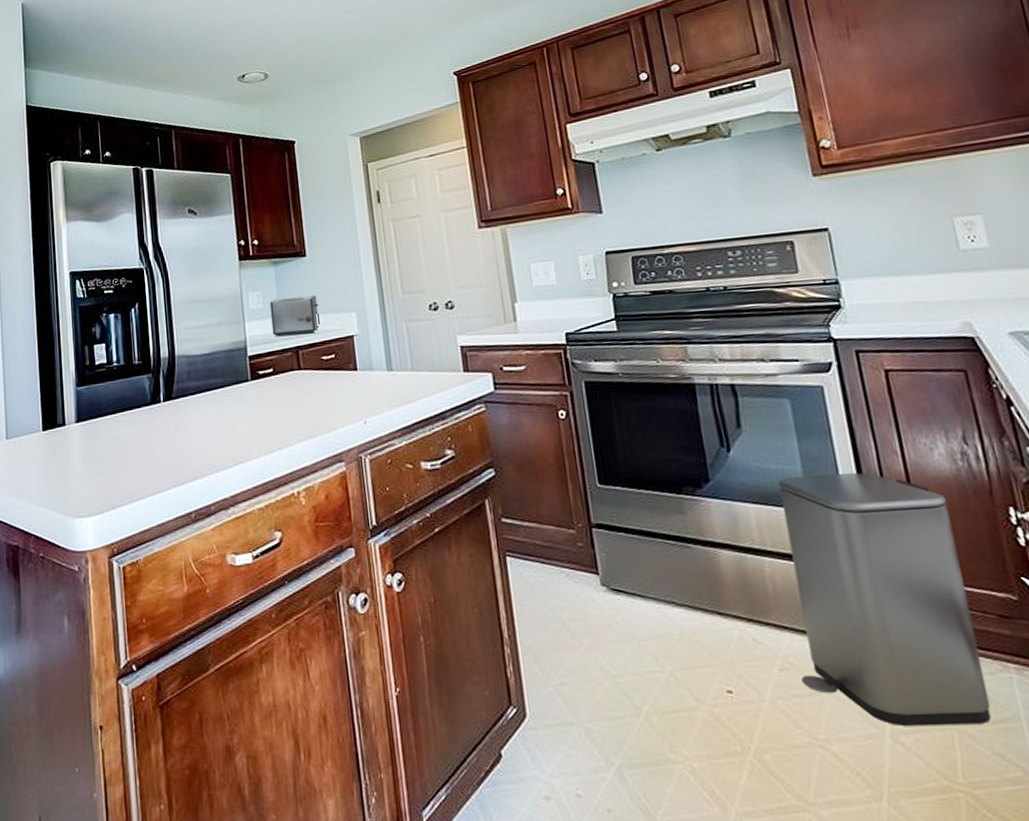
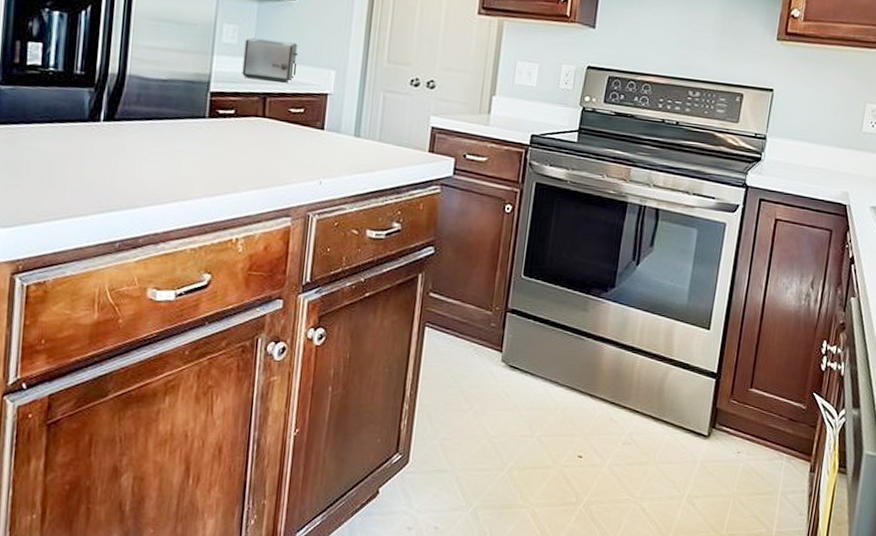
pedal bin: present [778,473,991,726] -> none [637,294,784,494]

